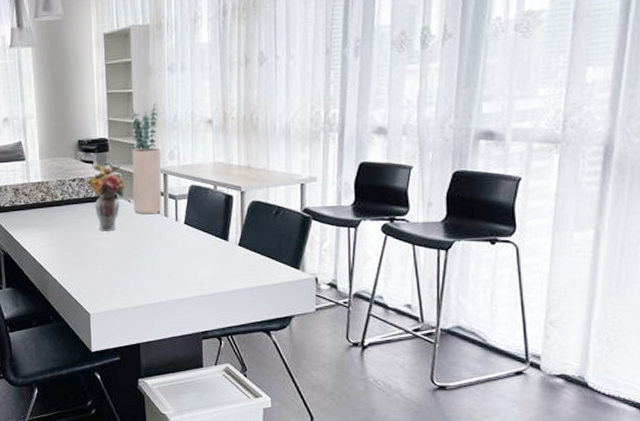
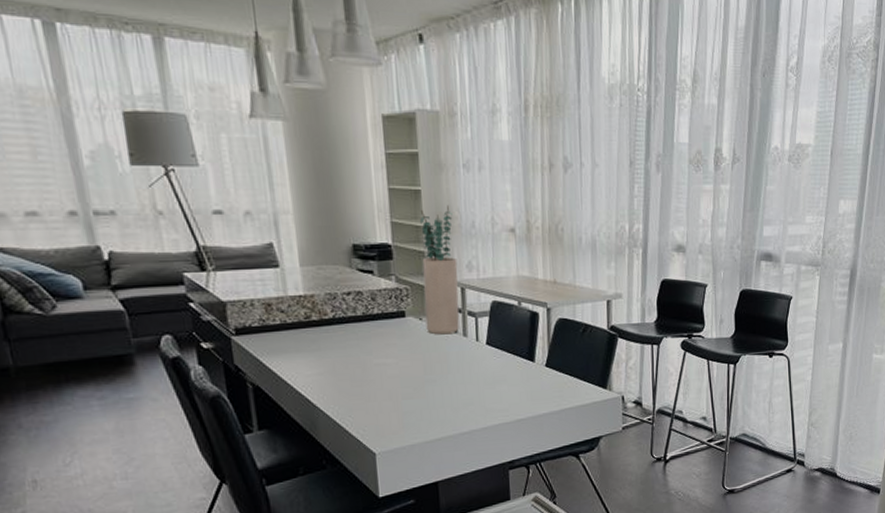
flower arrangement: present [86,162,125,231] -> none [364,271,415,355]

